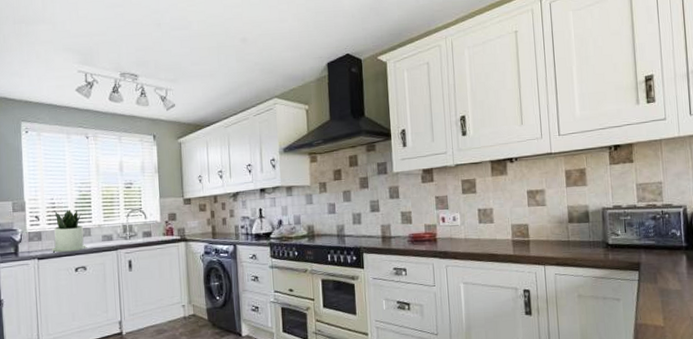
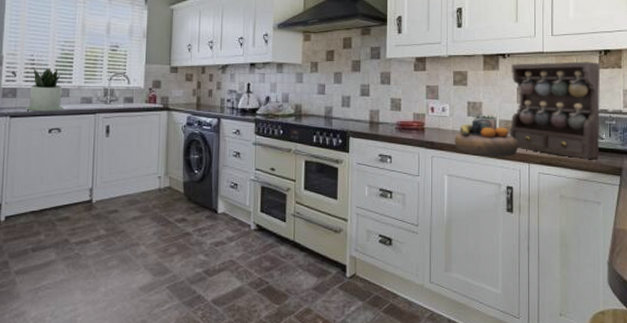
decorative bowl: none [467,220,533,262] -> present [454,114,518,157]
spice rack: none [519,158,616,258] -> present [510,61,600,160]

